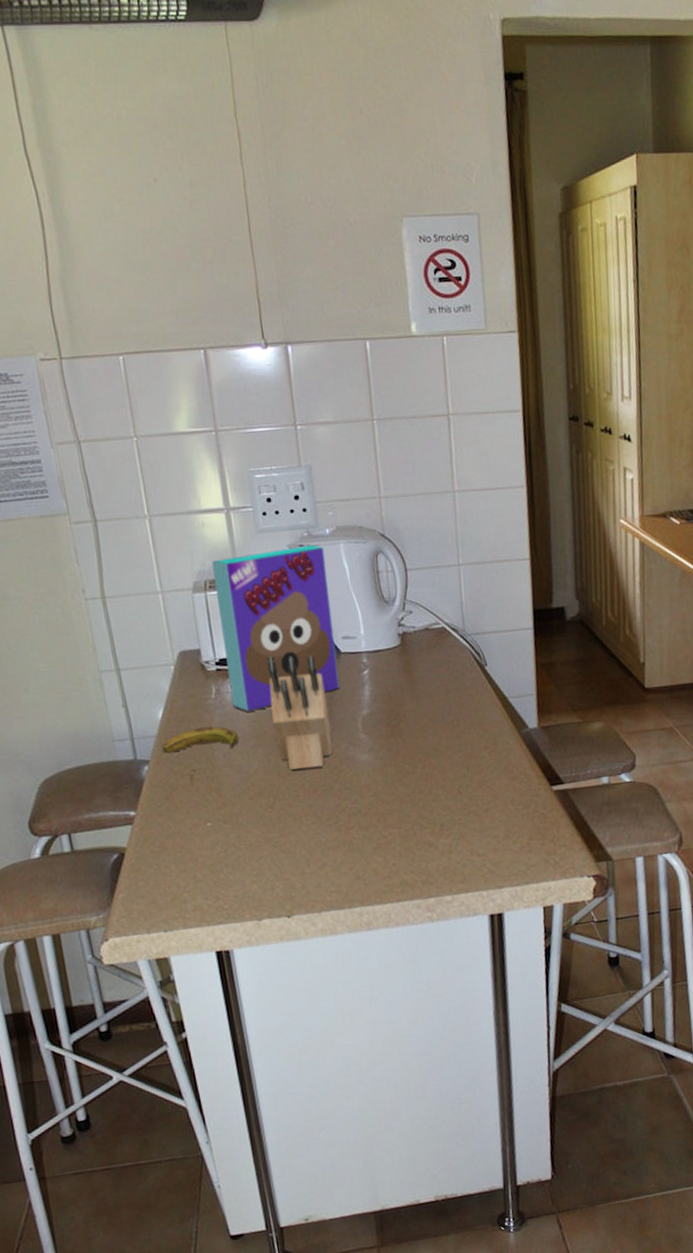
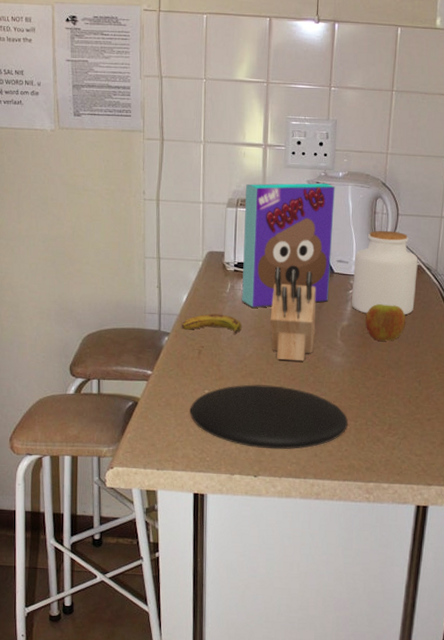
plate: none [192,801,391,883] -> present [189,384,348,450]
jar: none [363,590,446,696] -> present [351,230,418,315]
apple: none [388,680,439,727] -> present [365,303,406,341]

